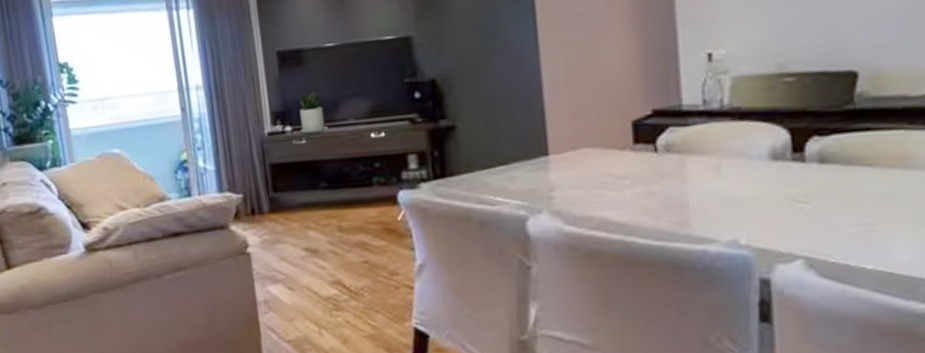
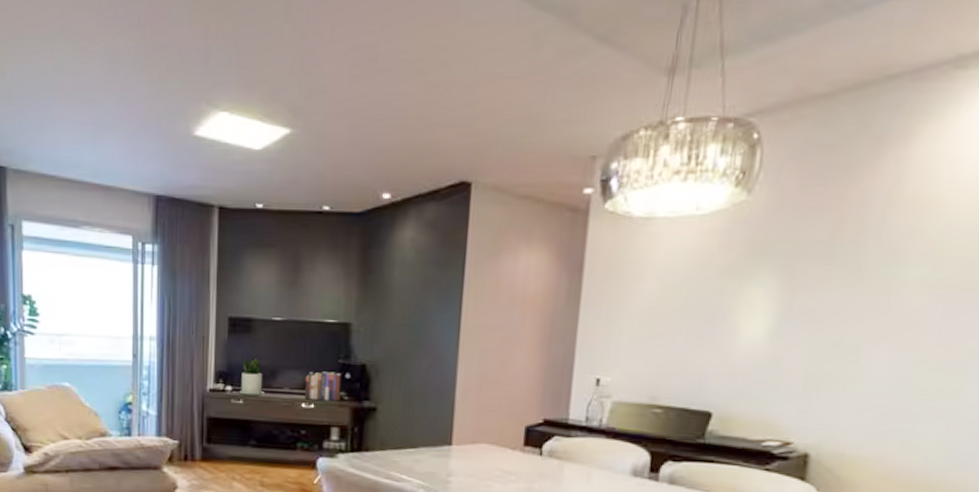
books: none [370,93,413,129] -> present [304,371,342,402]

